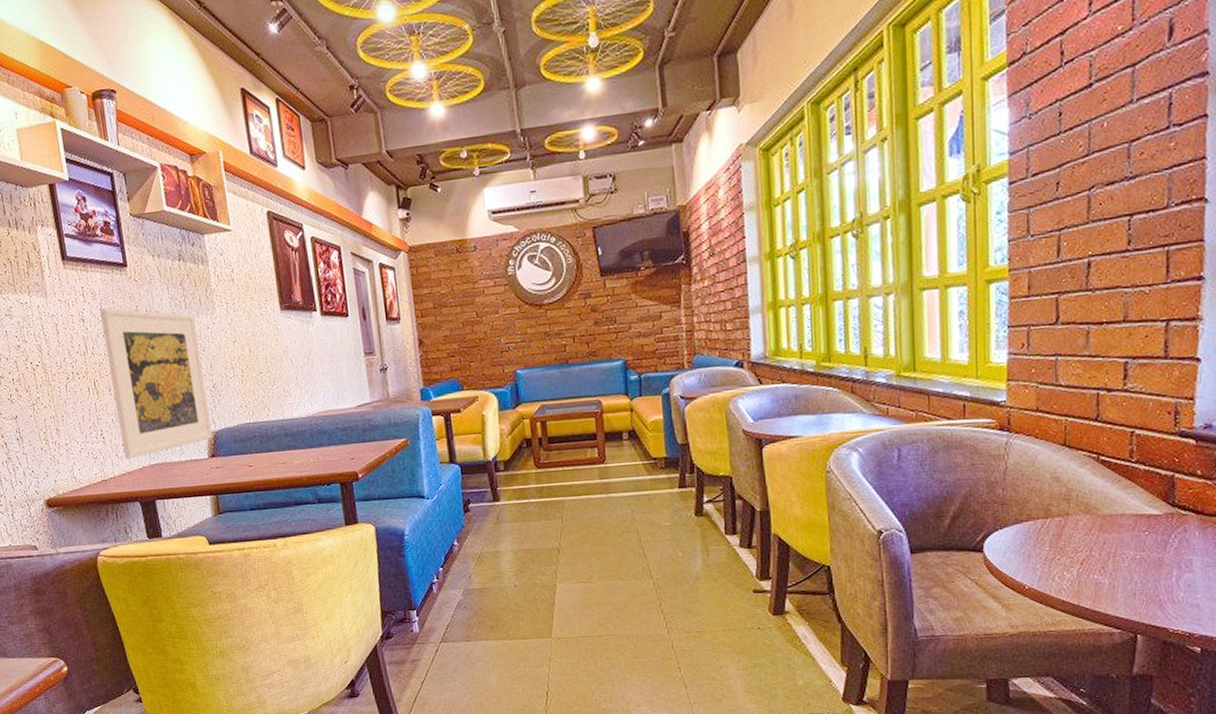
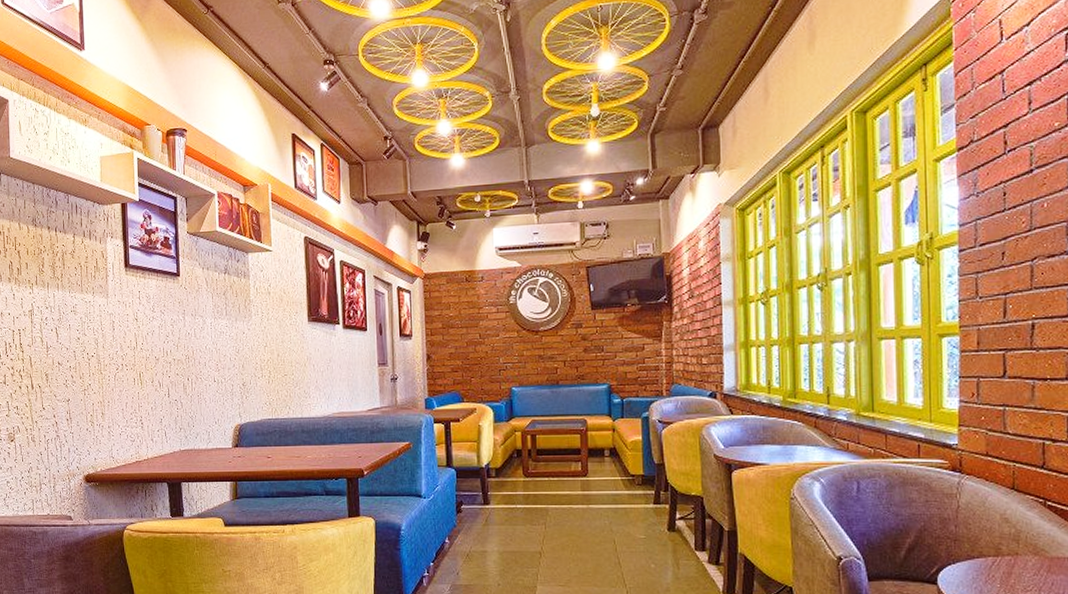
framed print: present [100,307,213,459] -> none [152,310,238,444]

